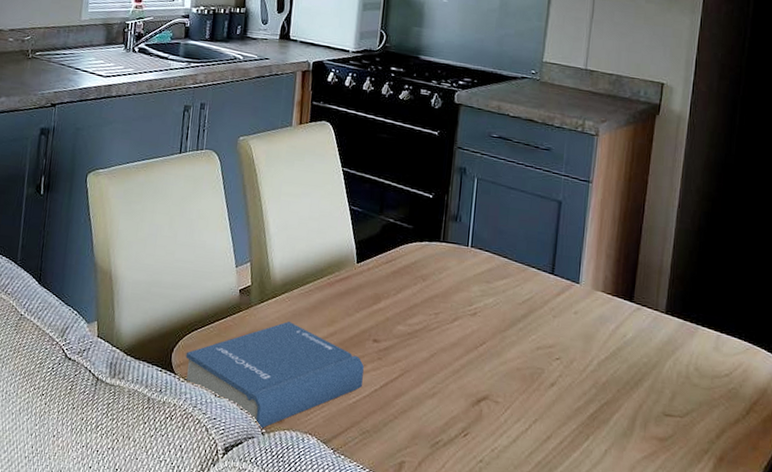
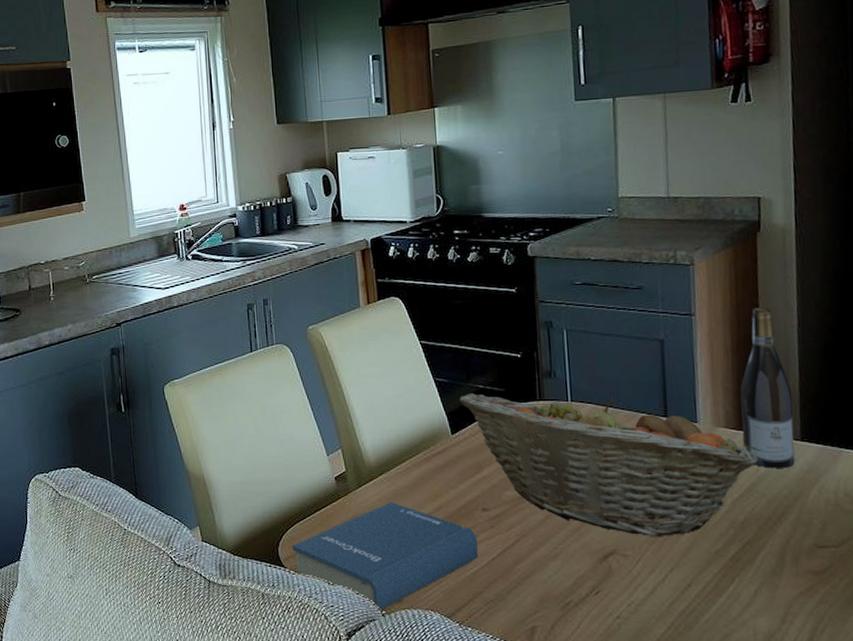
fruit basket: none [369,225,626,388] -> present [459,393,758,538]
wine bottle: none [615,184,665,337] -> present [740,307,795,468]

